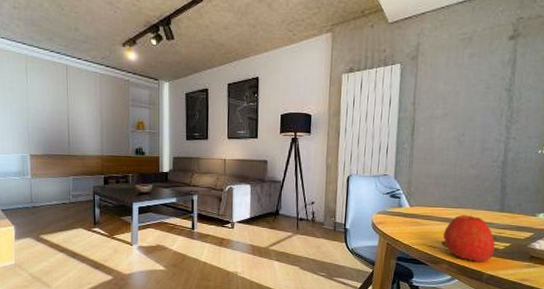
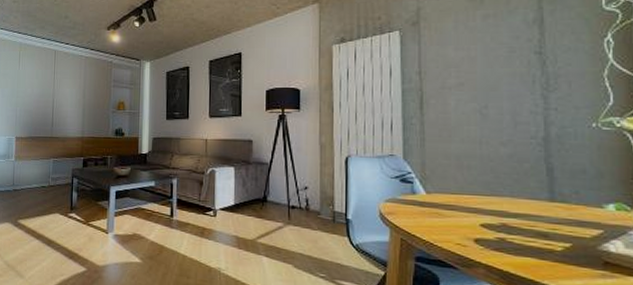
apple: present [443,215,496,262] -> none [475,204,550,268]

